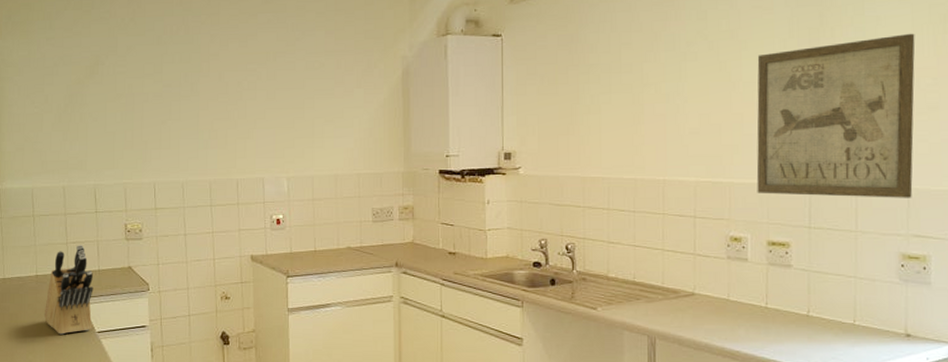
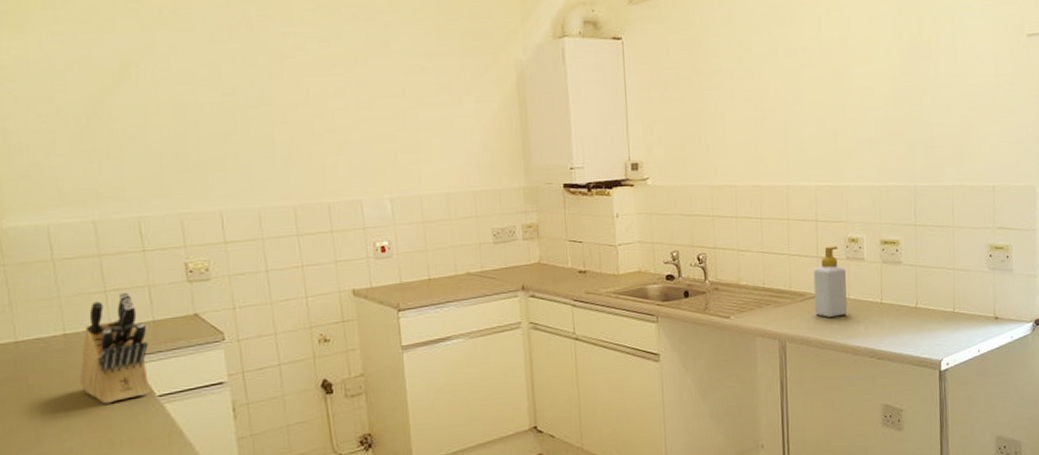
soap bottle: none [689,244,727,318] -> present [813,246,848,317]
wall art: present [756,33,915,198] -> none [866,42,997,196]

